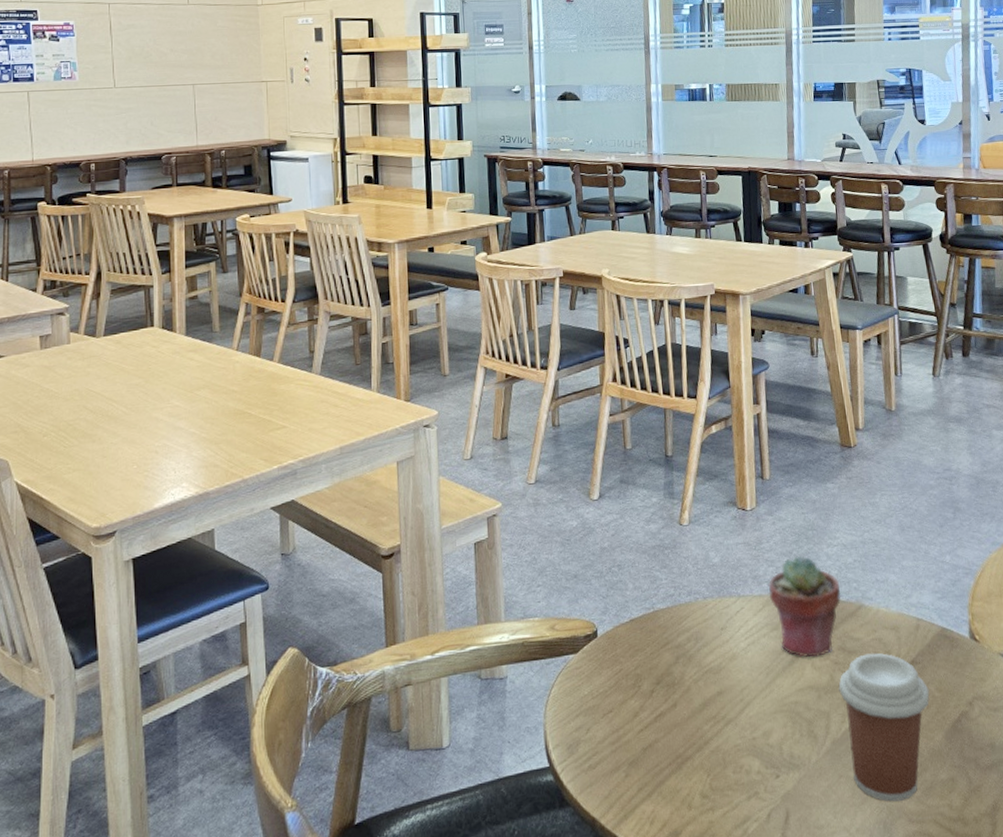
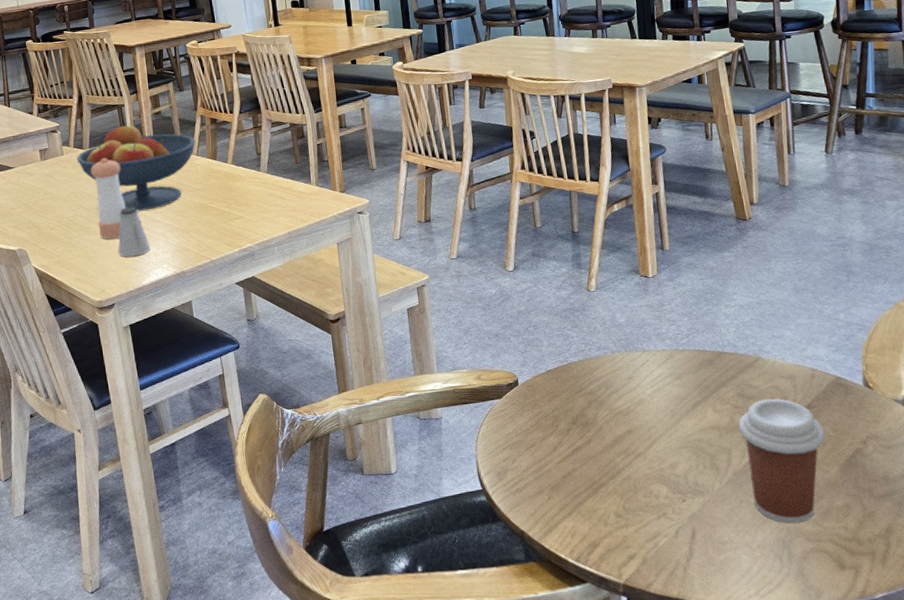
fruit bowl: none [87,309,238,416] -> present [77,125,196,211]
pepper shaker: none [102,348,143,450] -> present [90,157,126,240]
saltshaker: none [127,410,169,473] -> present [118,206,151,257]
potted succulent: present [768,555,841,658] -> none [670,315,740,403]

